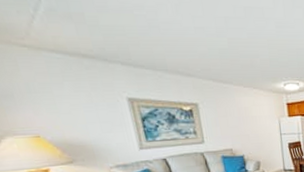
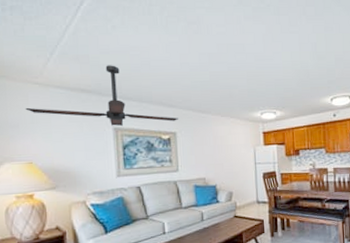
ceiling fan: none [17,26,198,97] -> present [25,65,178,127]

